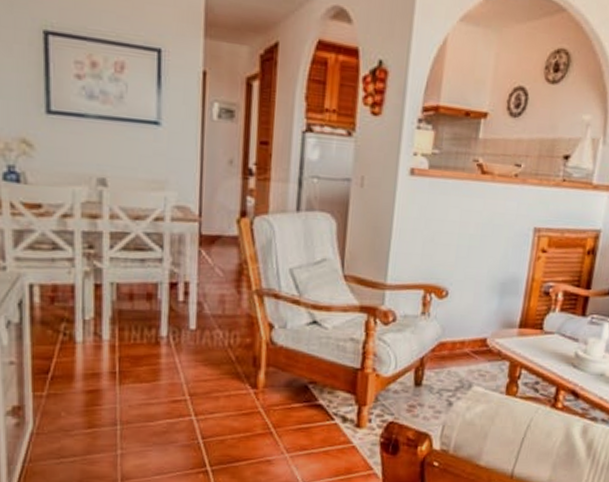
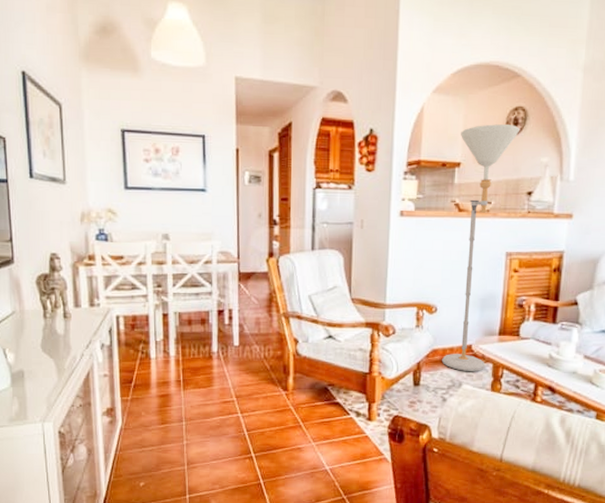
floor lamp: none [449,67,561,370] -> present [441,124,520,371]

